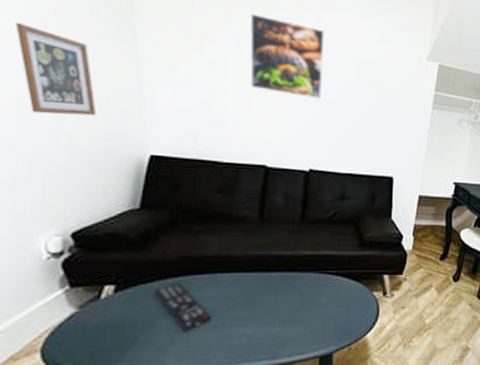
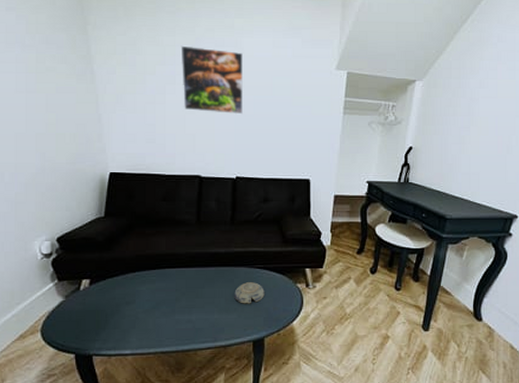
picture frame: present [15,22,97,116] -> none [10,75,70,145]
remote control: present [153,282,211,332] -> none [118,276,163,318]
decorative bowl: none [300,290,336,315] -> present [234,282,265,304]

